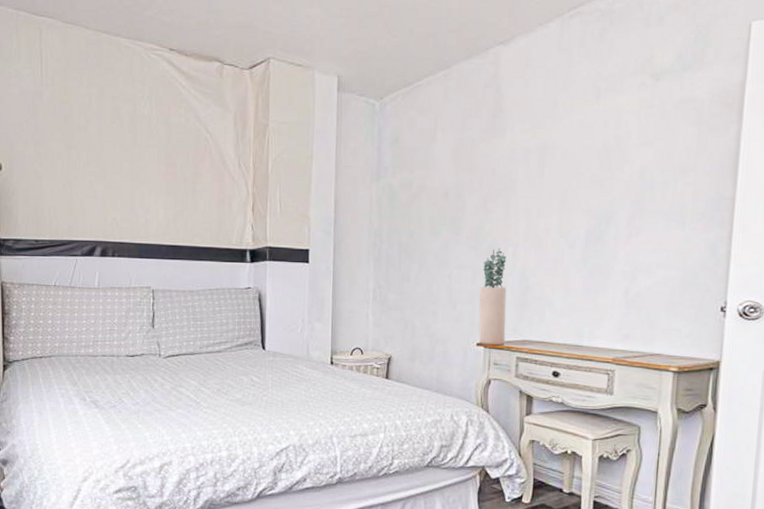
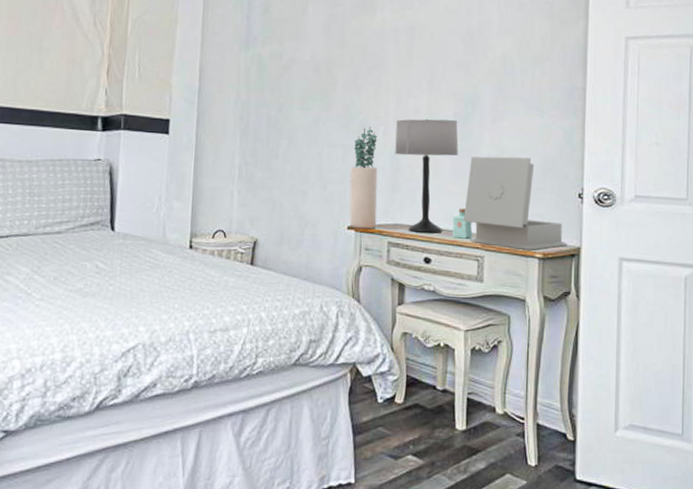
table lamp: none [524,237,591,349] -> present [395,118,459,233]
perfume: none [582,324,604,354] -> present [452,208,473,239]
jewelry box: none [594,271,706,364] -> present [464,156,567,250]

